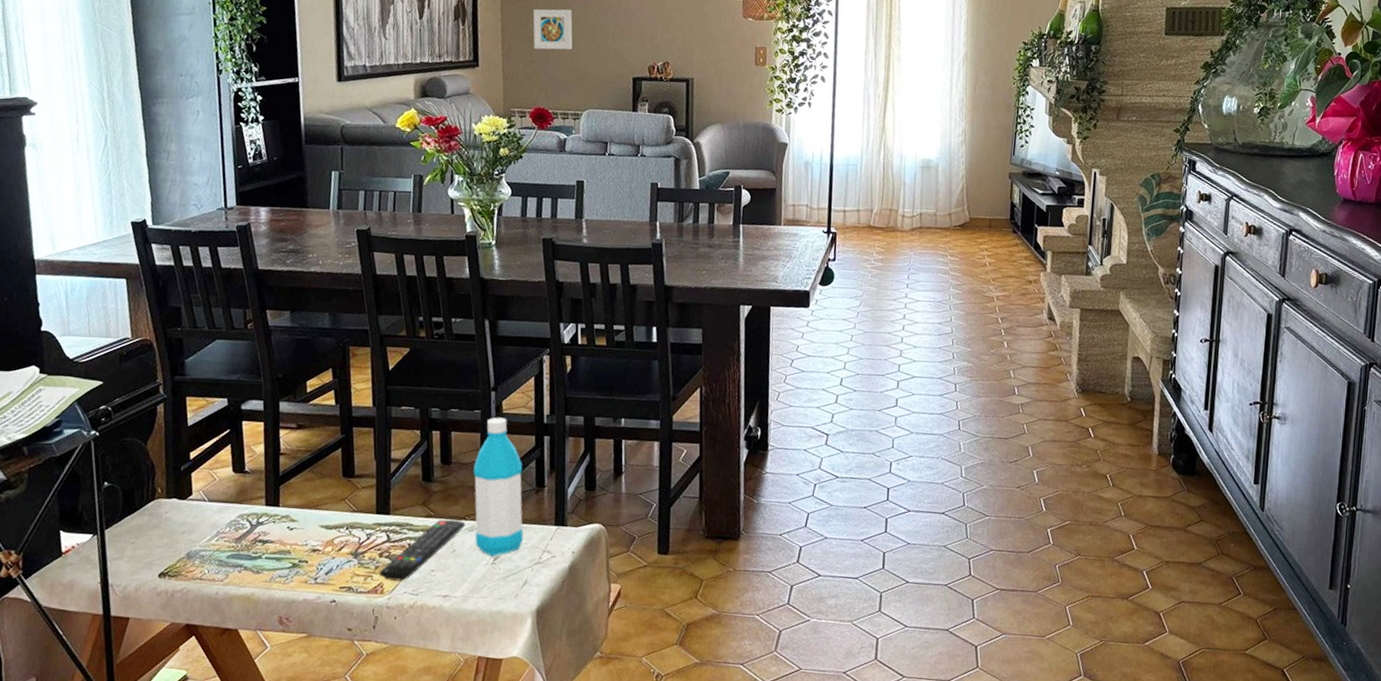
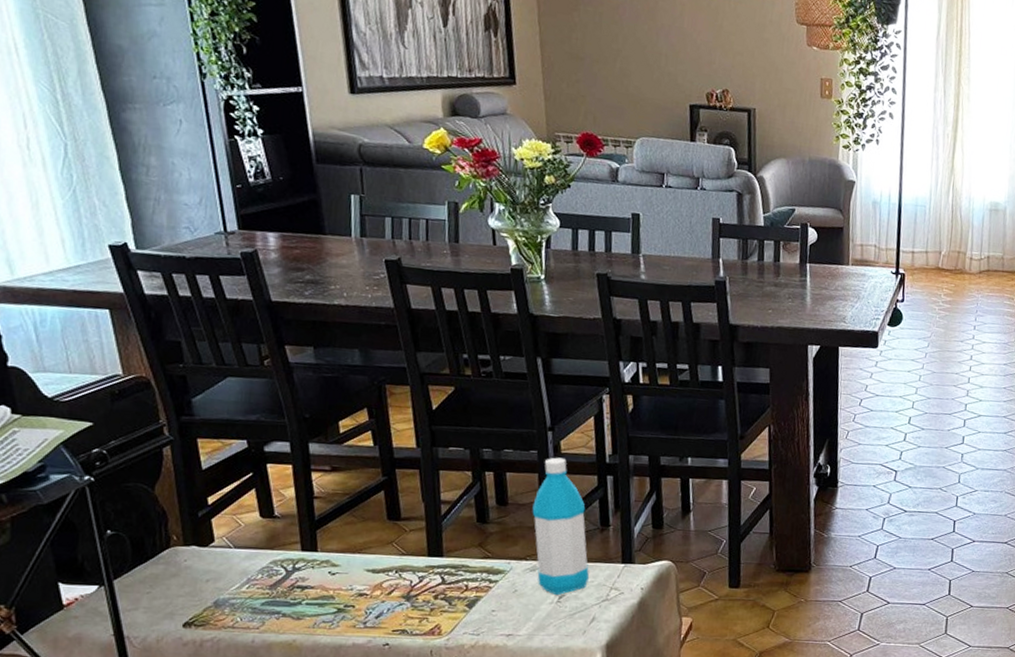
remote control: present [379,519,466,581] -> none [435,560,527,622]
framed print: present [533,9,573,50] -> none [575,23,622,71]

